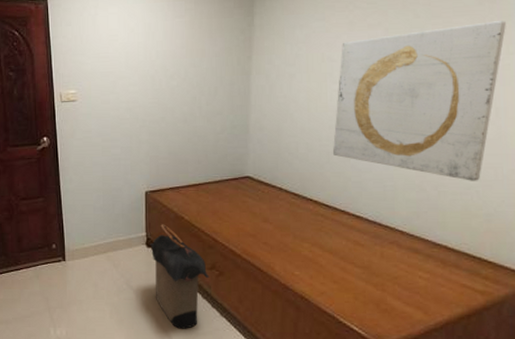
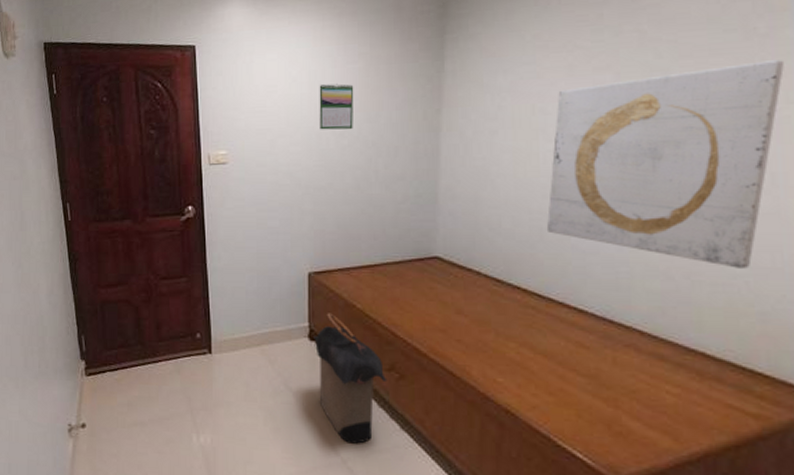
calendar: none [153,34,182,73] -> present [319,84,354,130]

